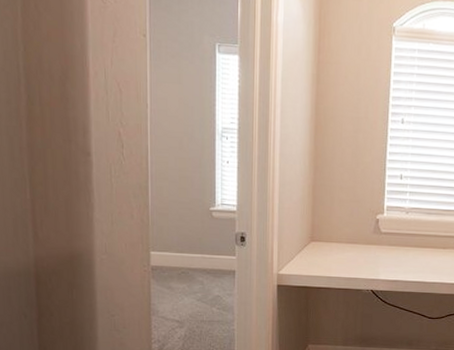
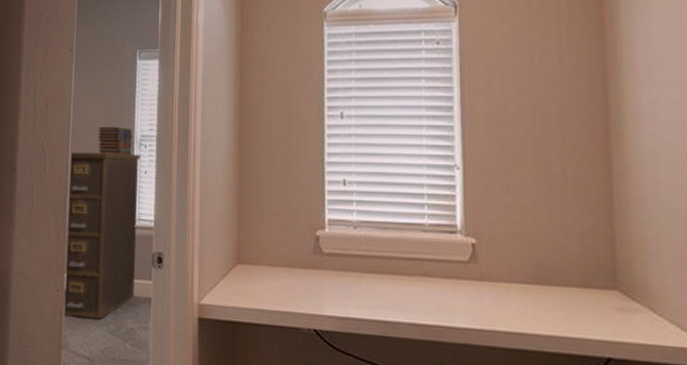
filing cabinet: none [150,140,222,290] -> present [62,152,141,320]
book stack: none [178,116,214,145] -> present [98,126,133,155]

